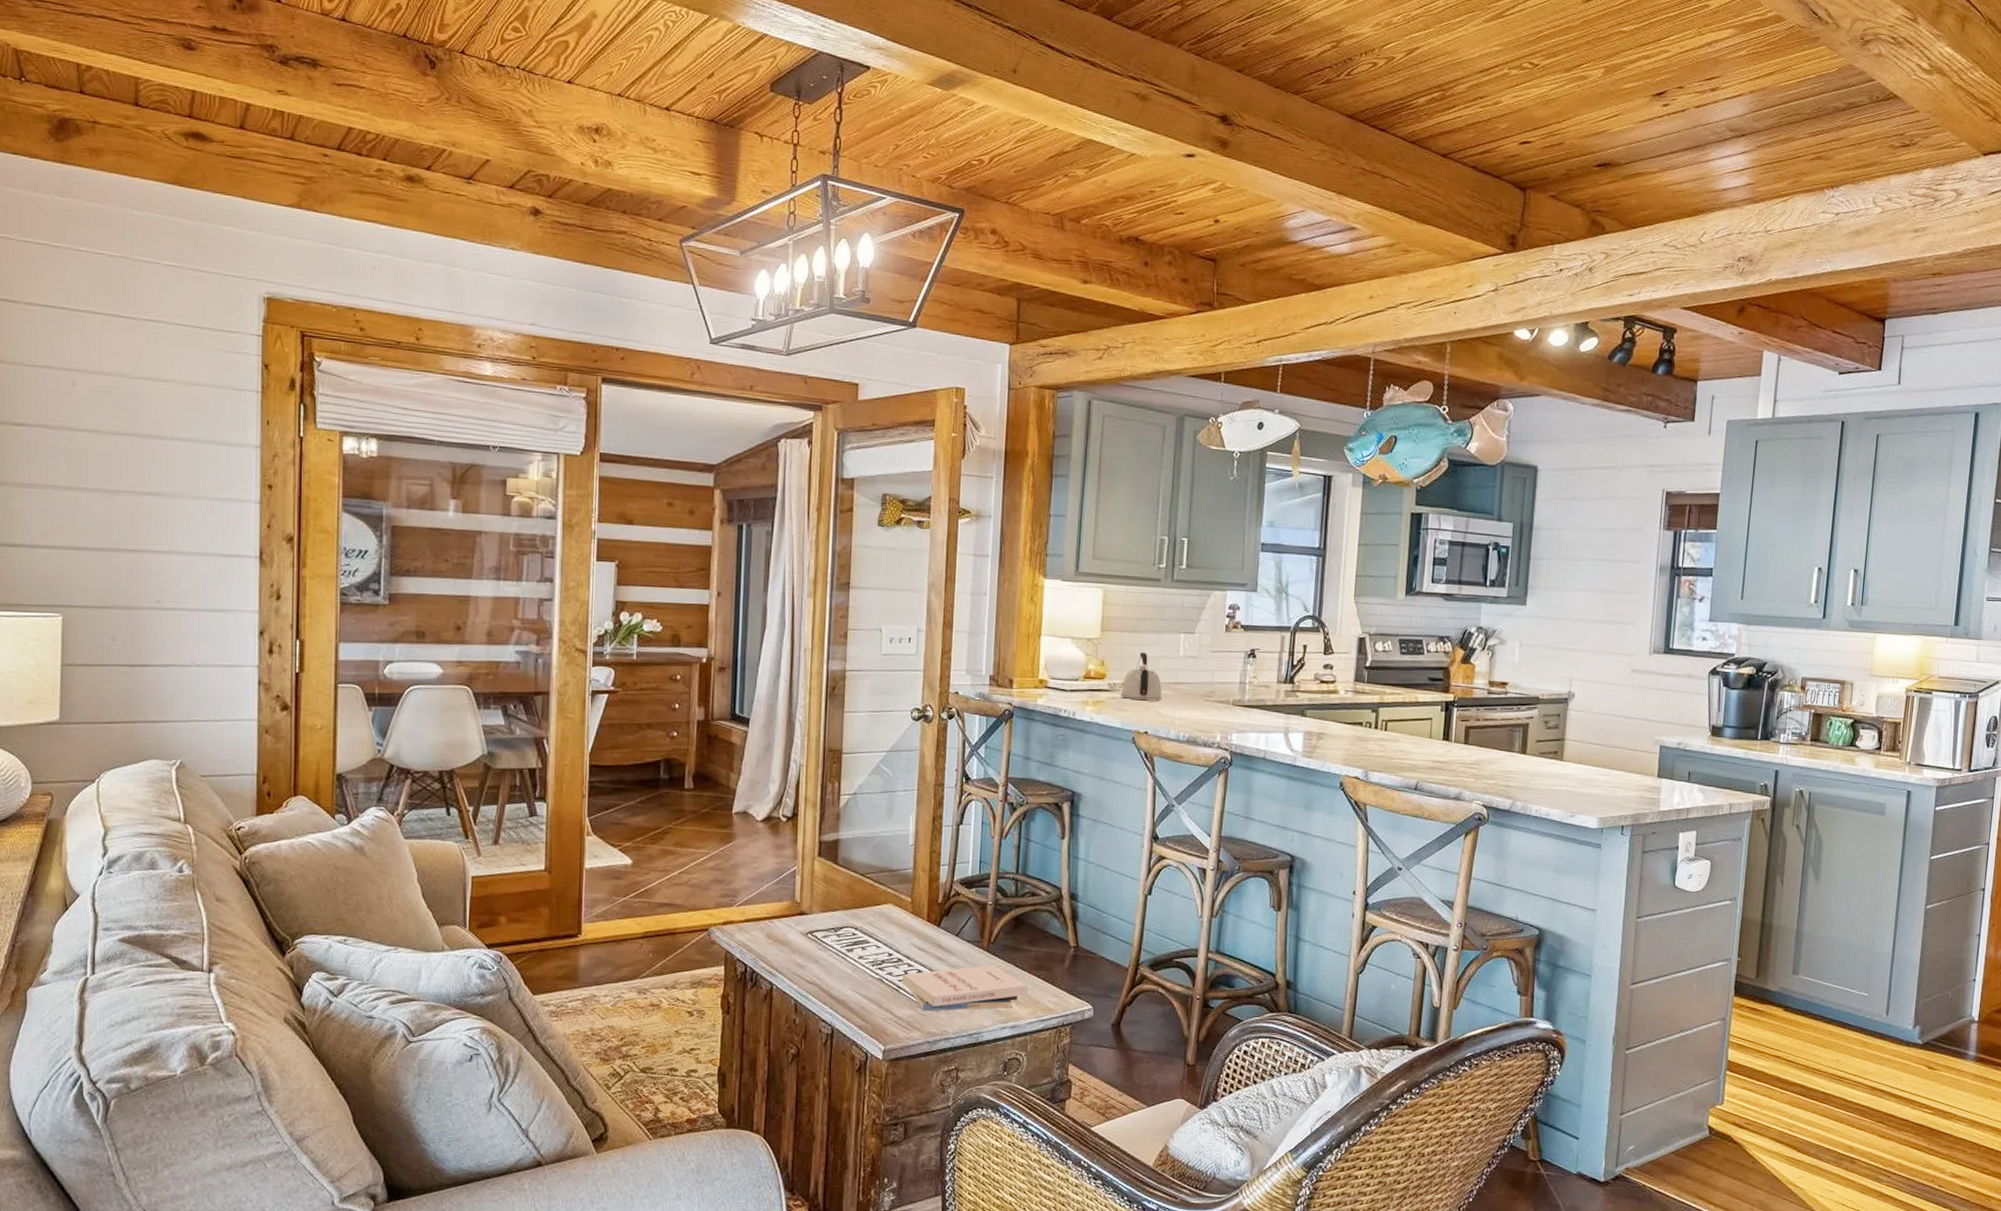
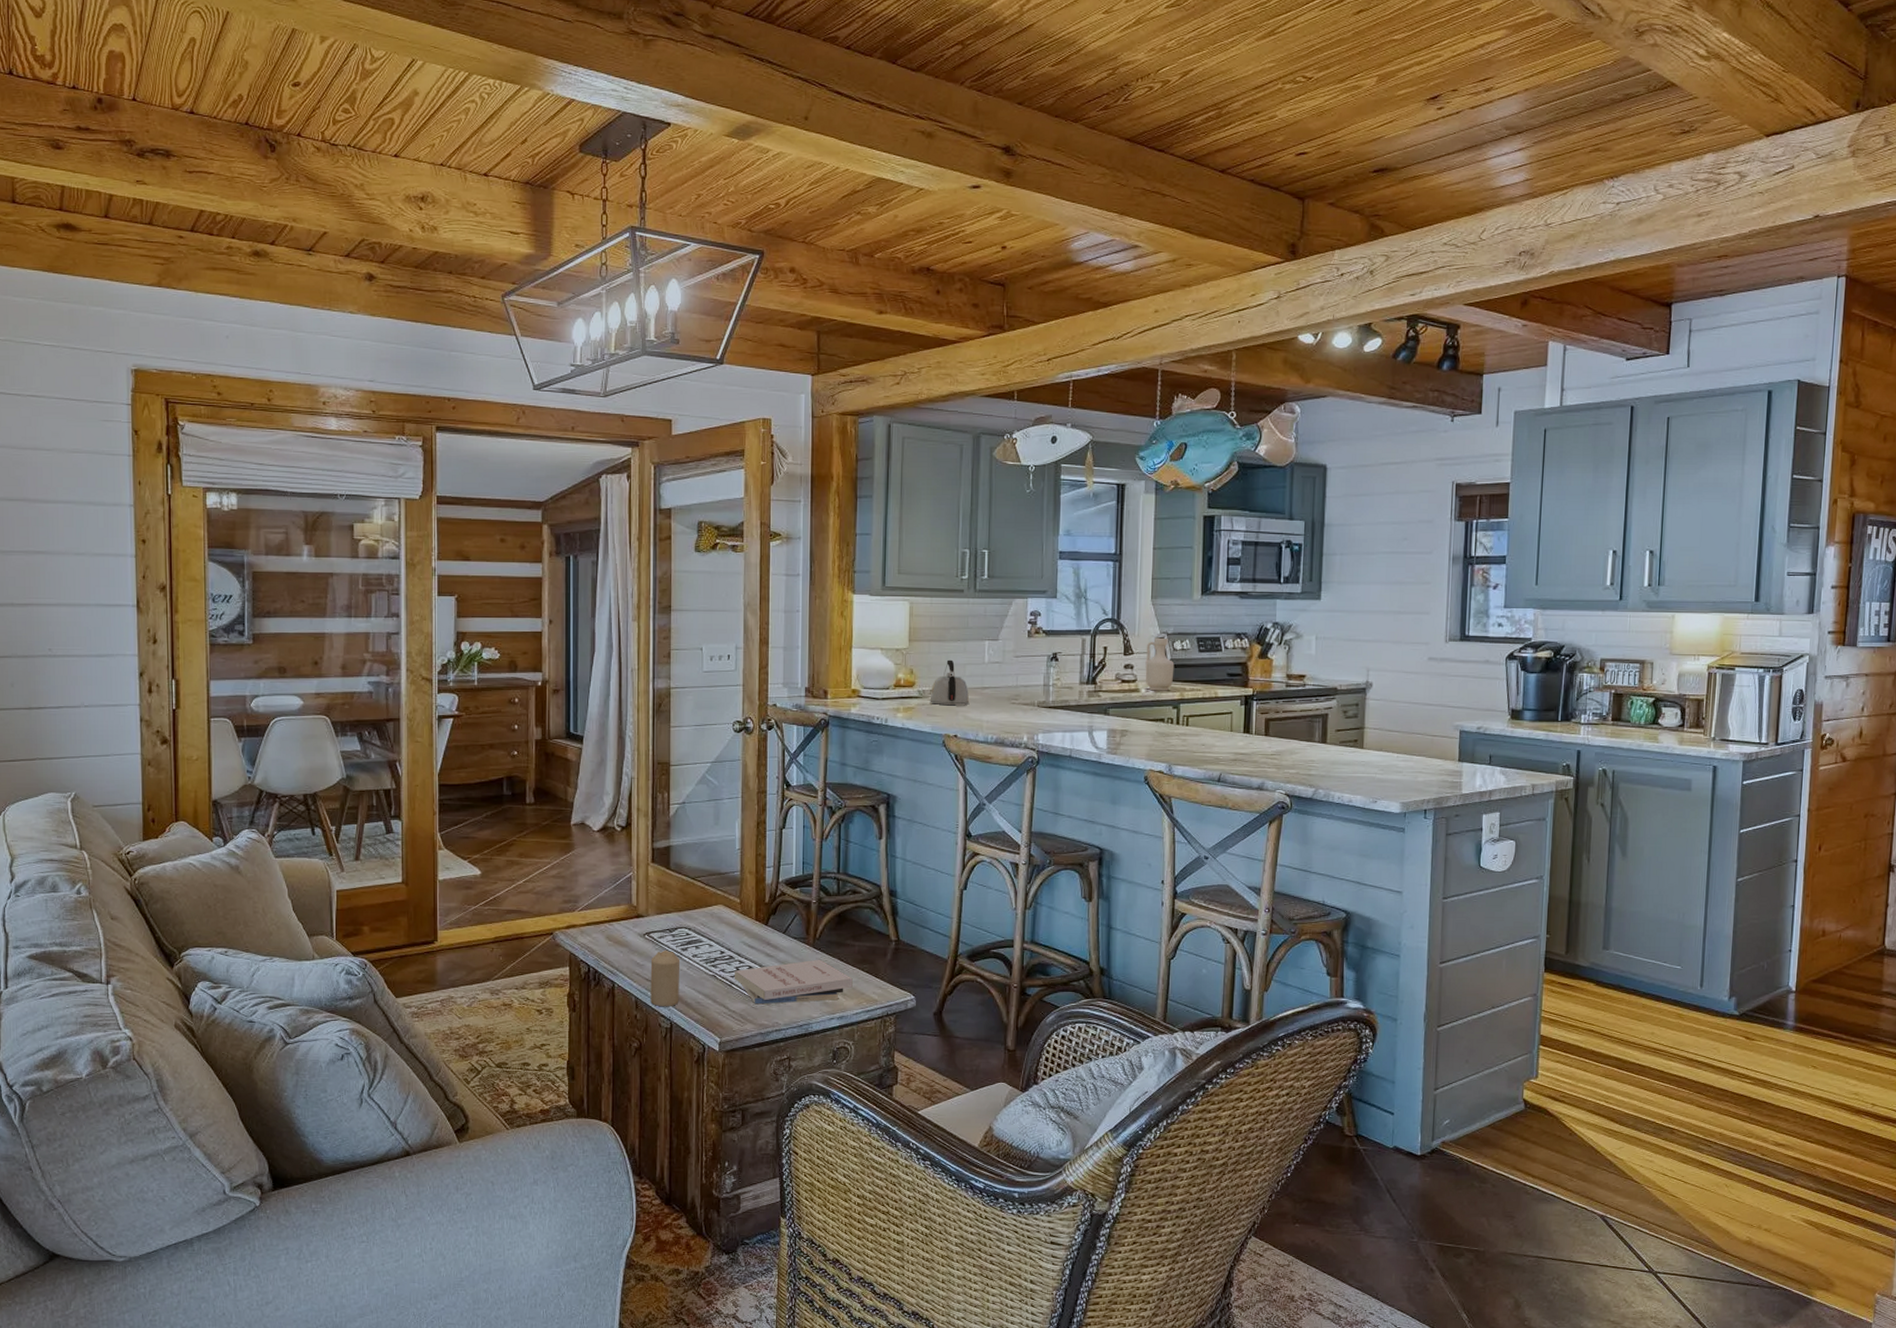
candle: none [811,950,845,1012] -> present [650,949,681,1007]
ceramic jug: none [1345,637,1375,694] -> present [1145,637,1175,691]

